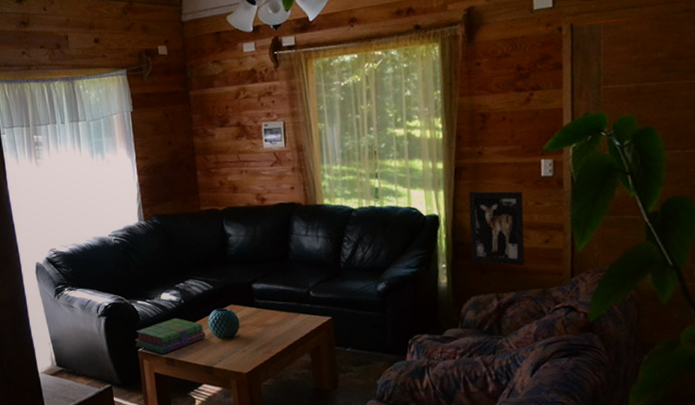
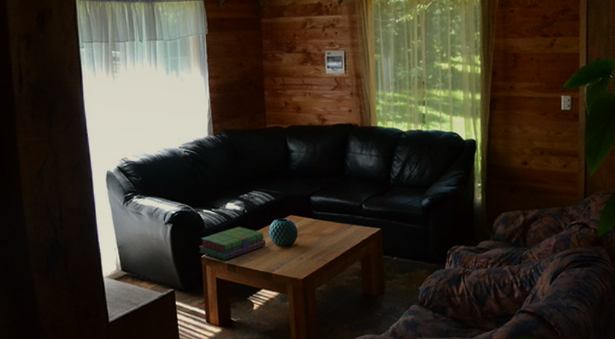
wall art: present [468,191,525,266] -> none [501,120,547,187]

